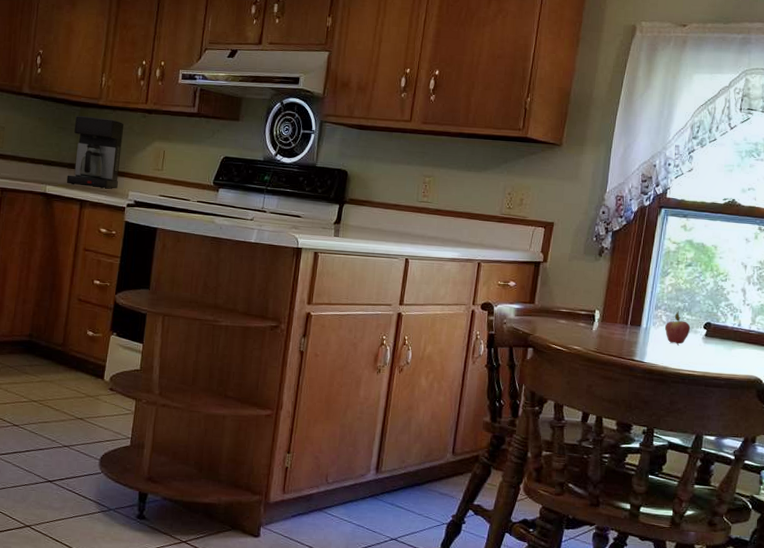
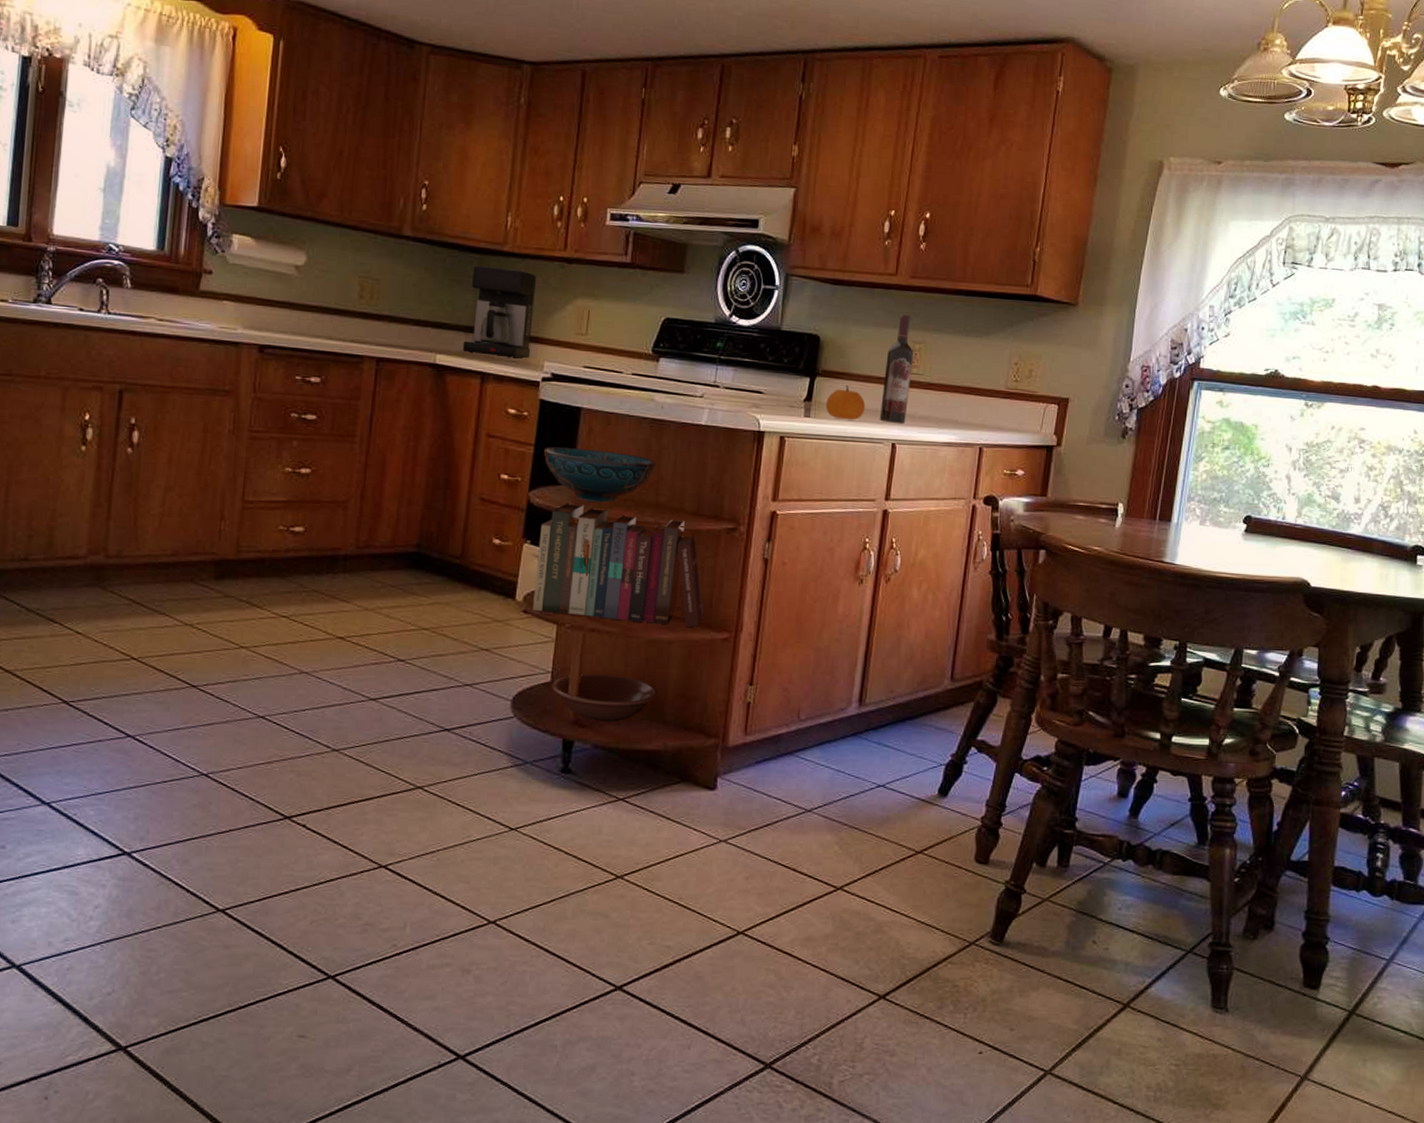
books: none [117,303,252,406] -> present [533,503,704,628]
decorative bowl: none [127,259,216,305] -> present [543,447,657,504]
bowl: none [131,440,215,480] -> present [552,673,658,722]
fruit: none [352,211,384,240] -> present [826,385,866,420]
wine bottle: none [395,153,425,243] -> present [879,314,914,425]
fruit: present [664,311,691,345] -> none [1198,503,1228,543]

